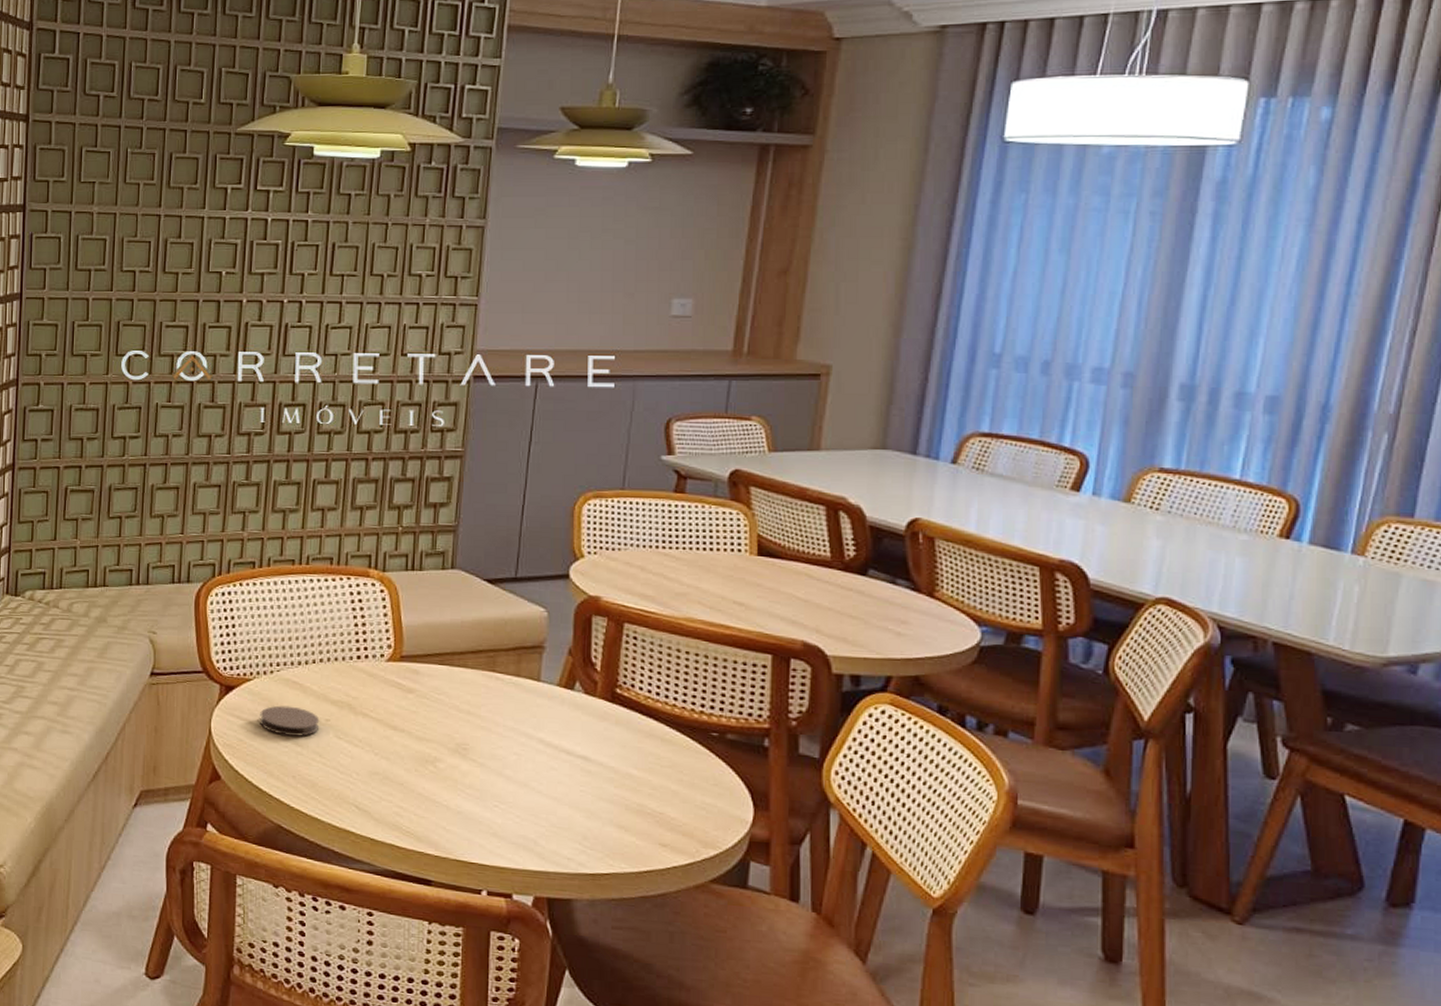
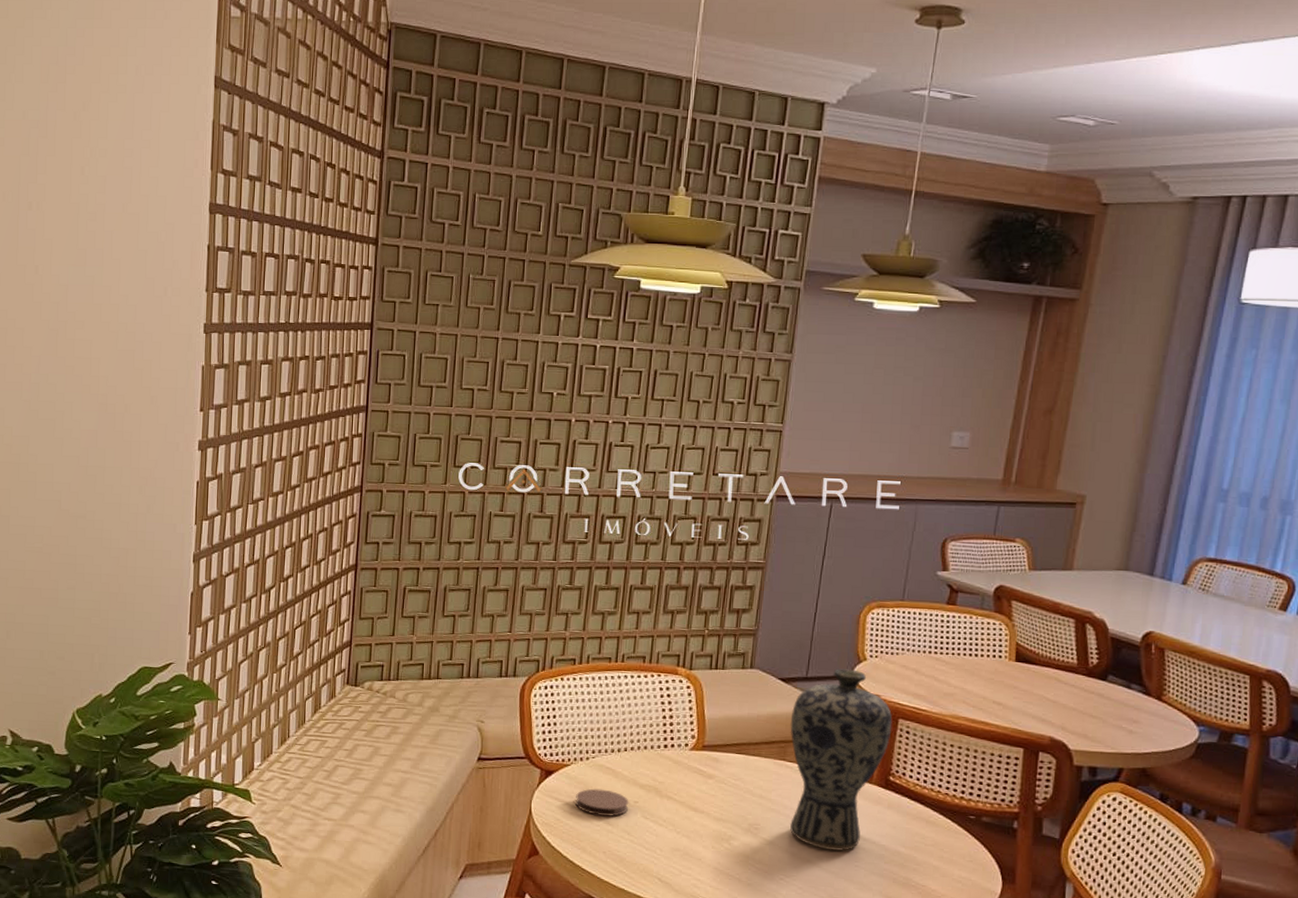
vase: none [499,567,617,775] -> present [790,668,893,852]

